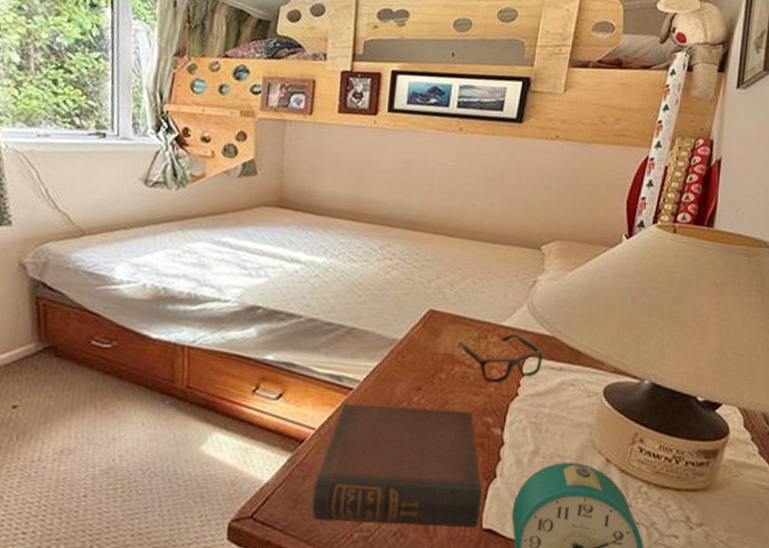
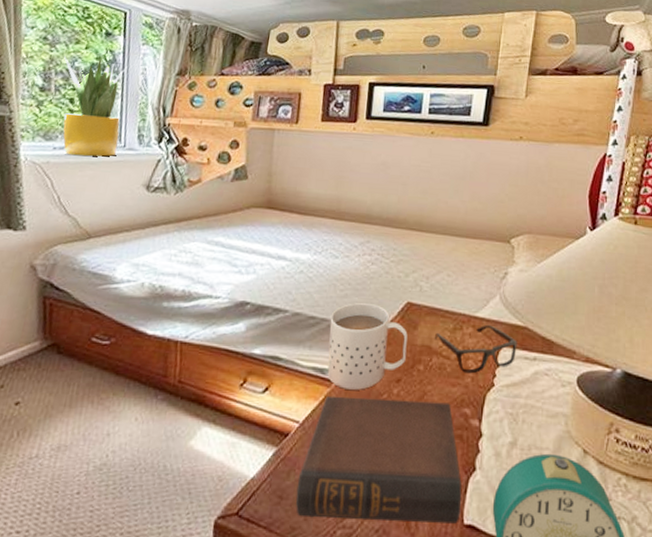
planter: none [42,29,118,147] -> present [63,56,128,157]
mug: none [344,309,430,398] -> present [327,302,409,391]

